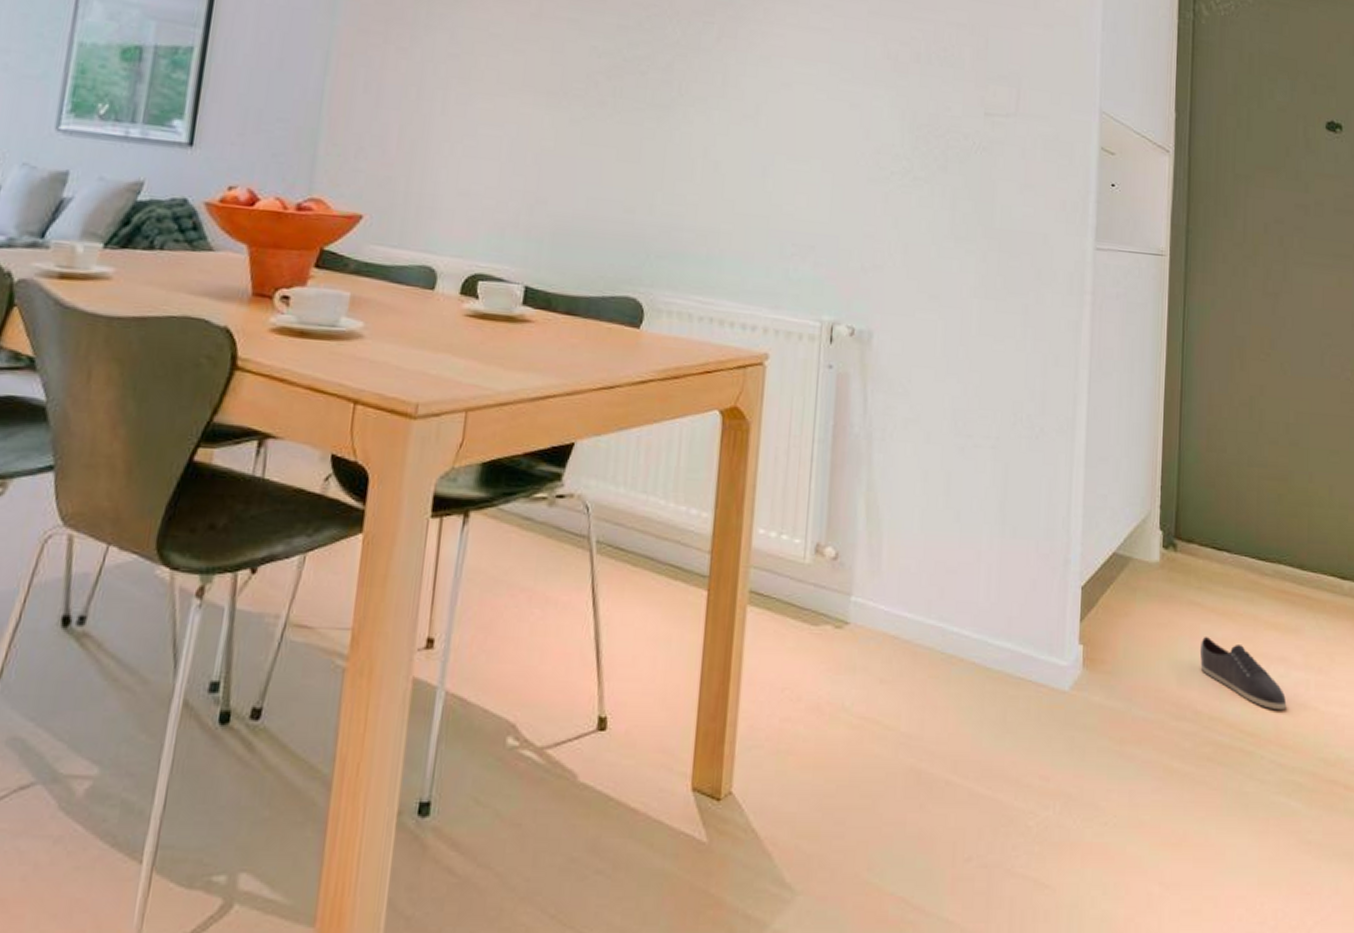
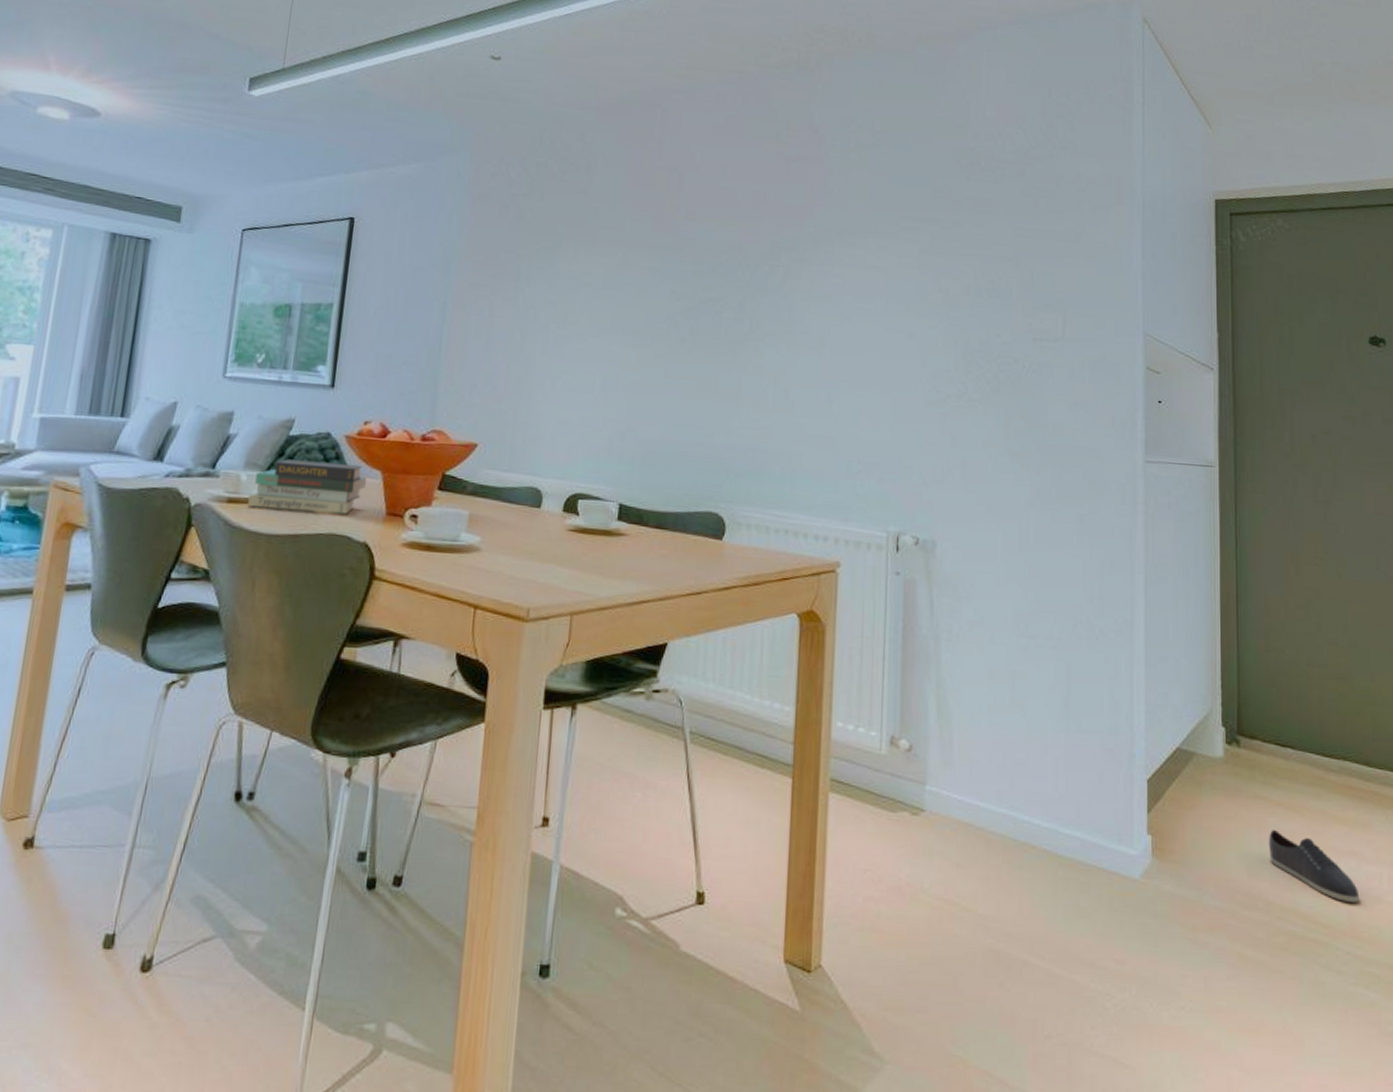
books: none [84,228,231,294] -> present [247,459,368,514]

